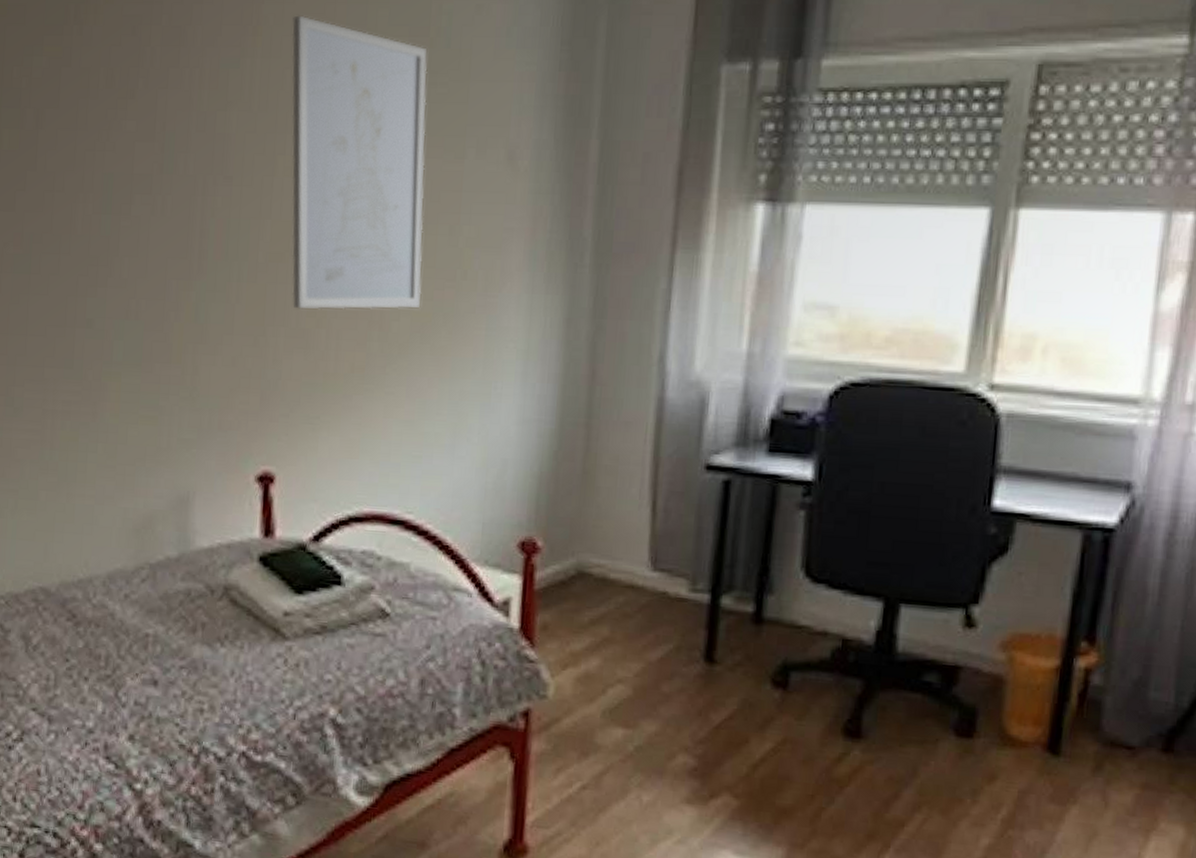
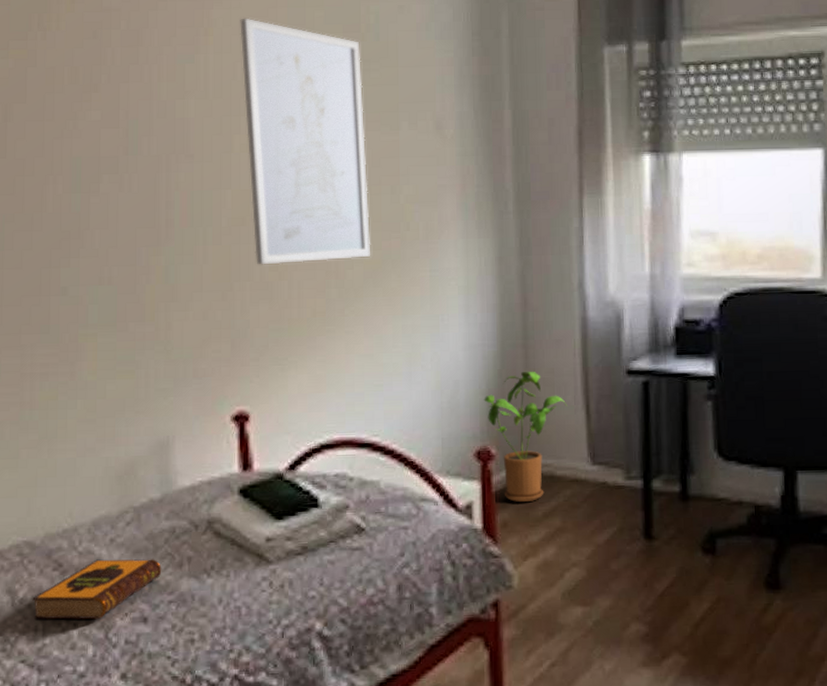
hardback book: none [45,614,175,677] -> present [32,558,162,620]
house plant: none [534,455,630,605] -> present [484,371,567,502]

